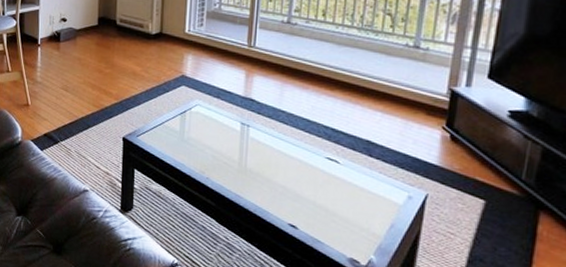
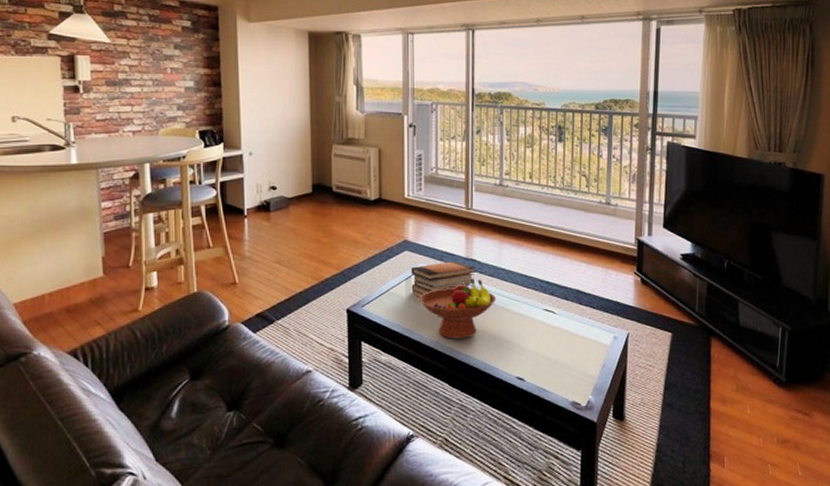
book stack: none [185,99,253,133] -> present [411,261,475,298]
fruit bowl: none [192,118,273,179] -> present [419,278,496,339]

